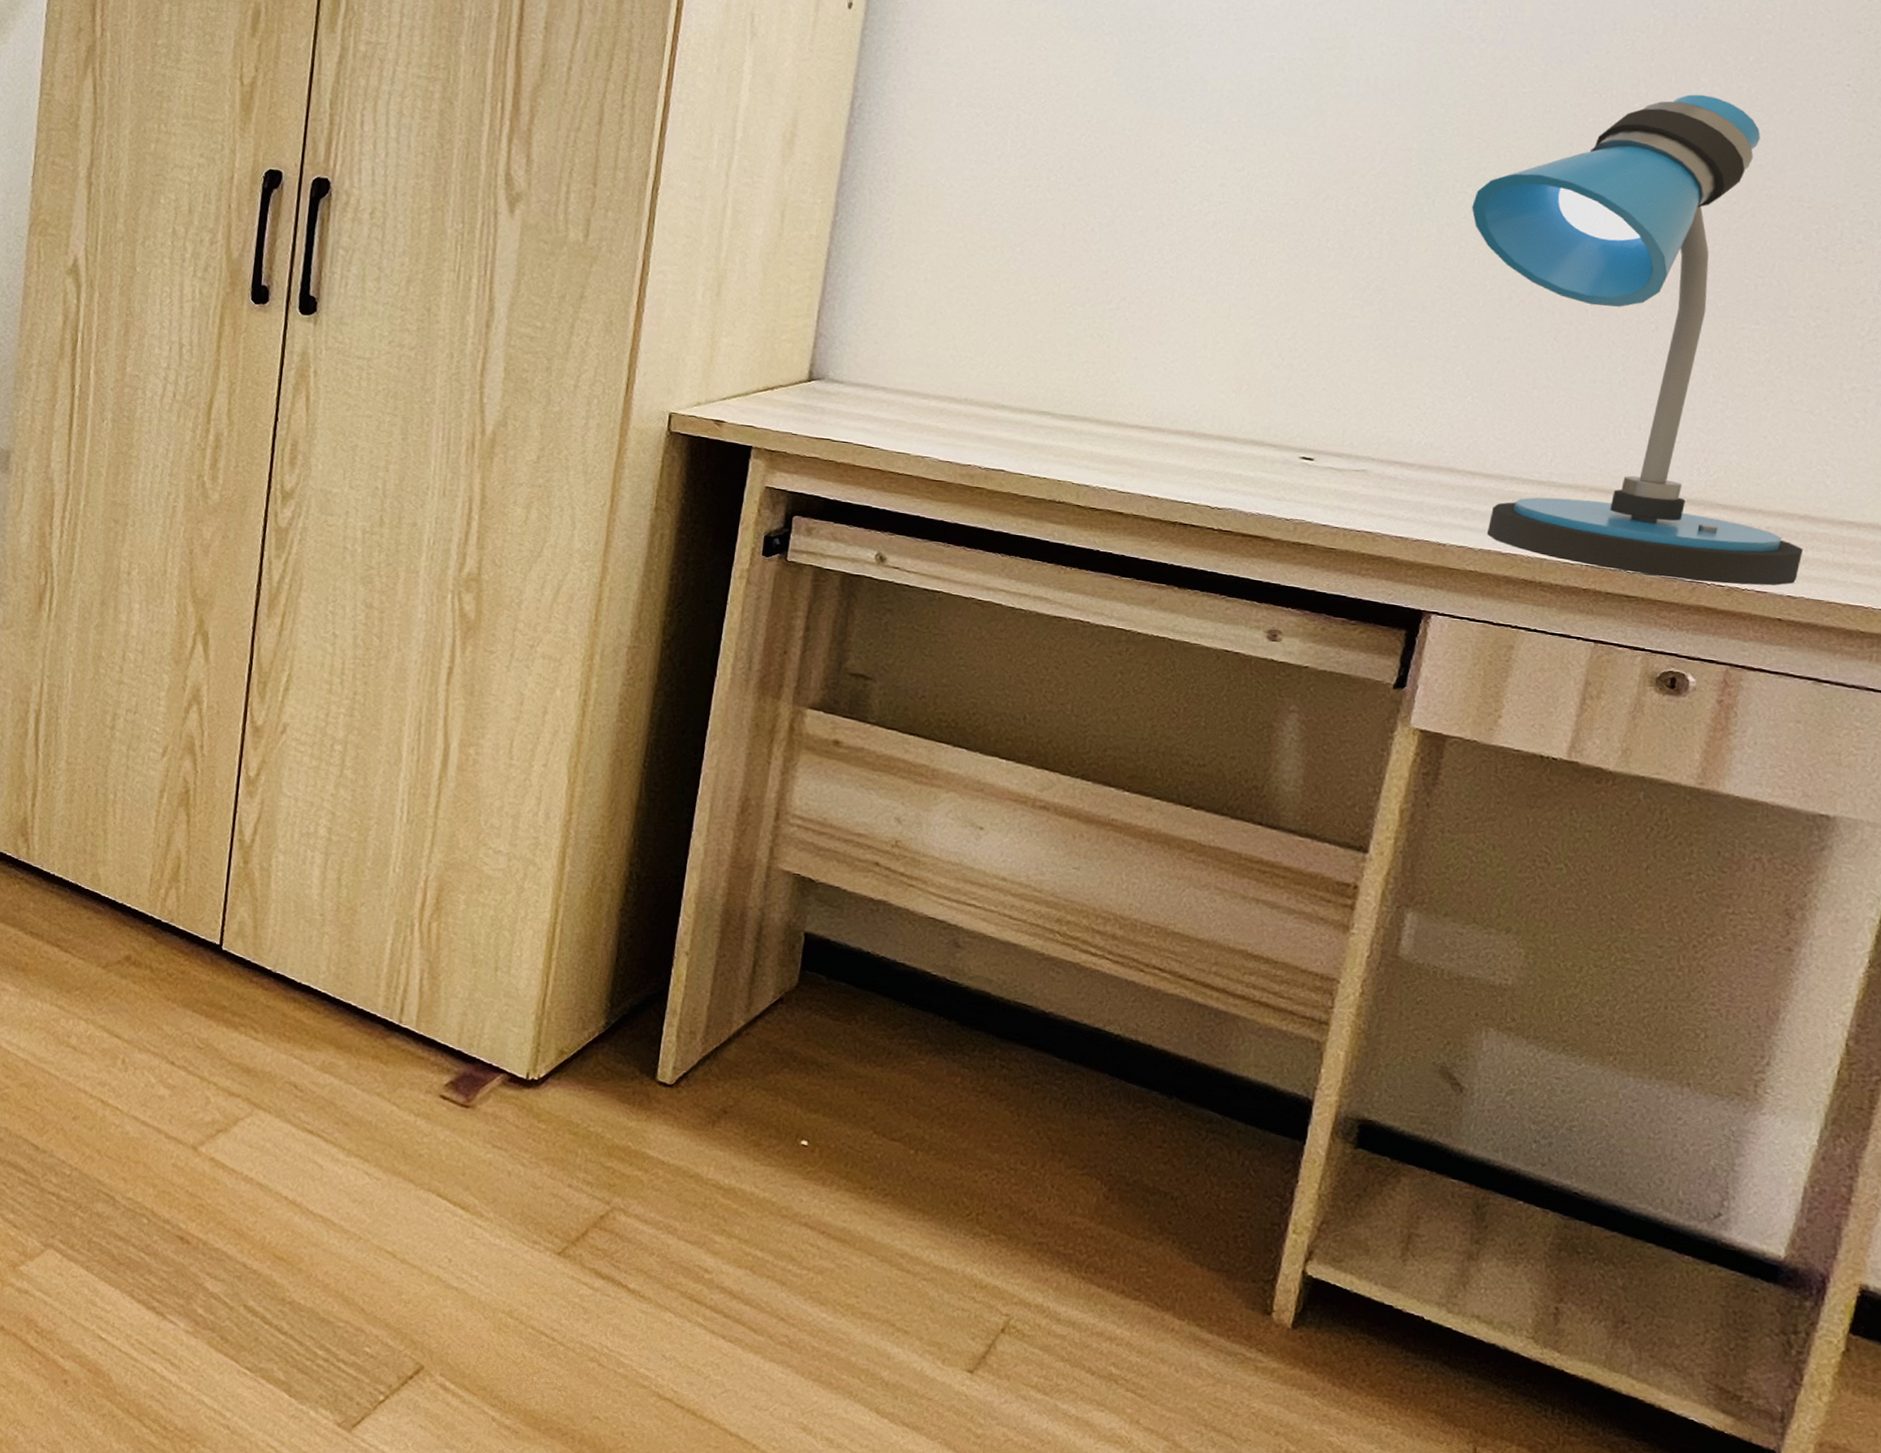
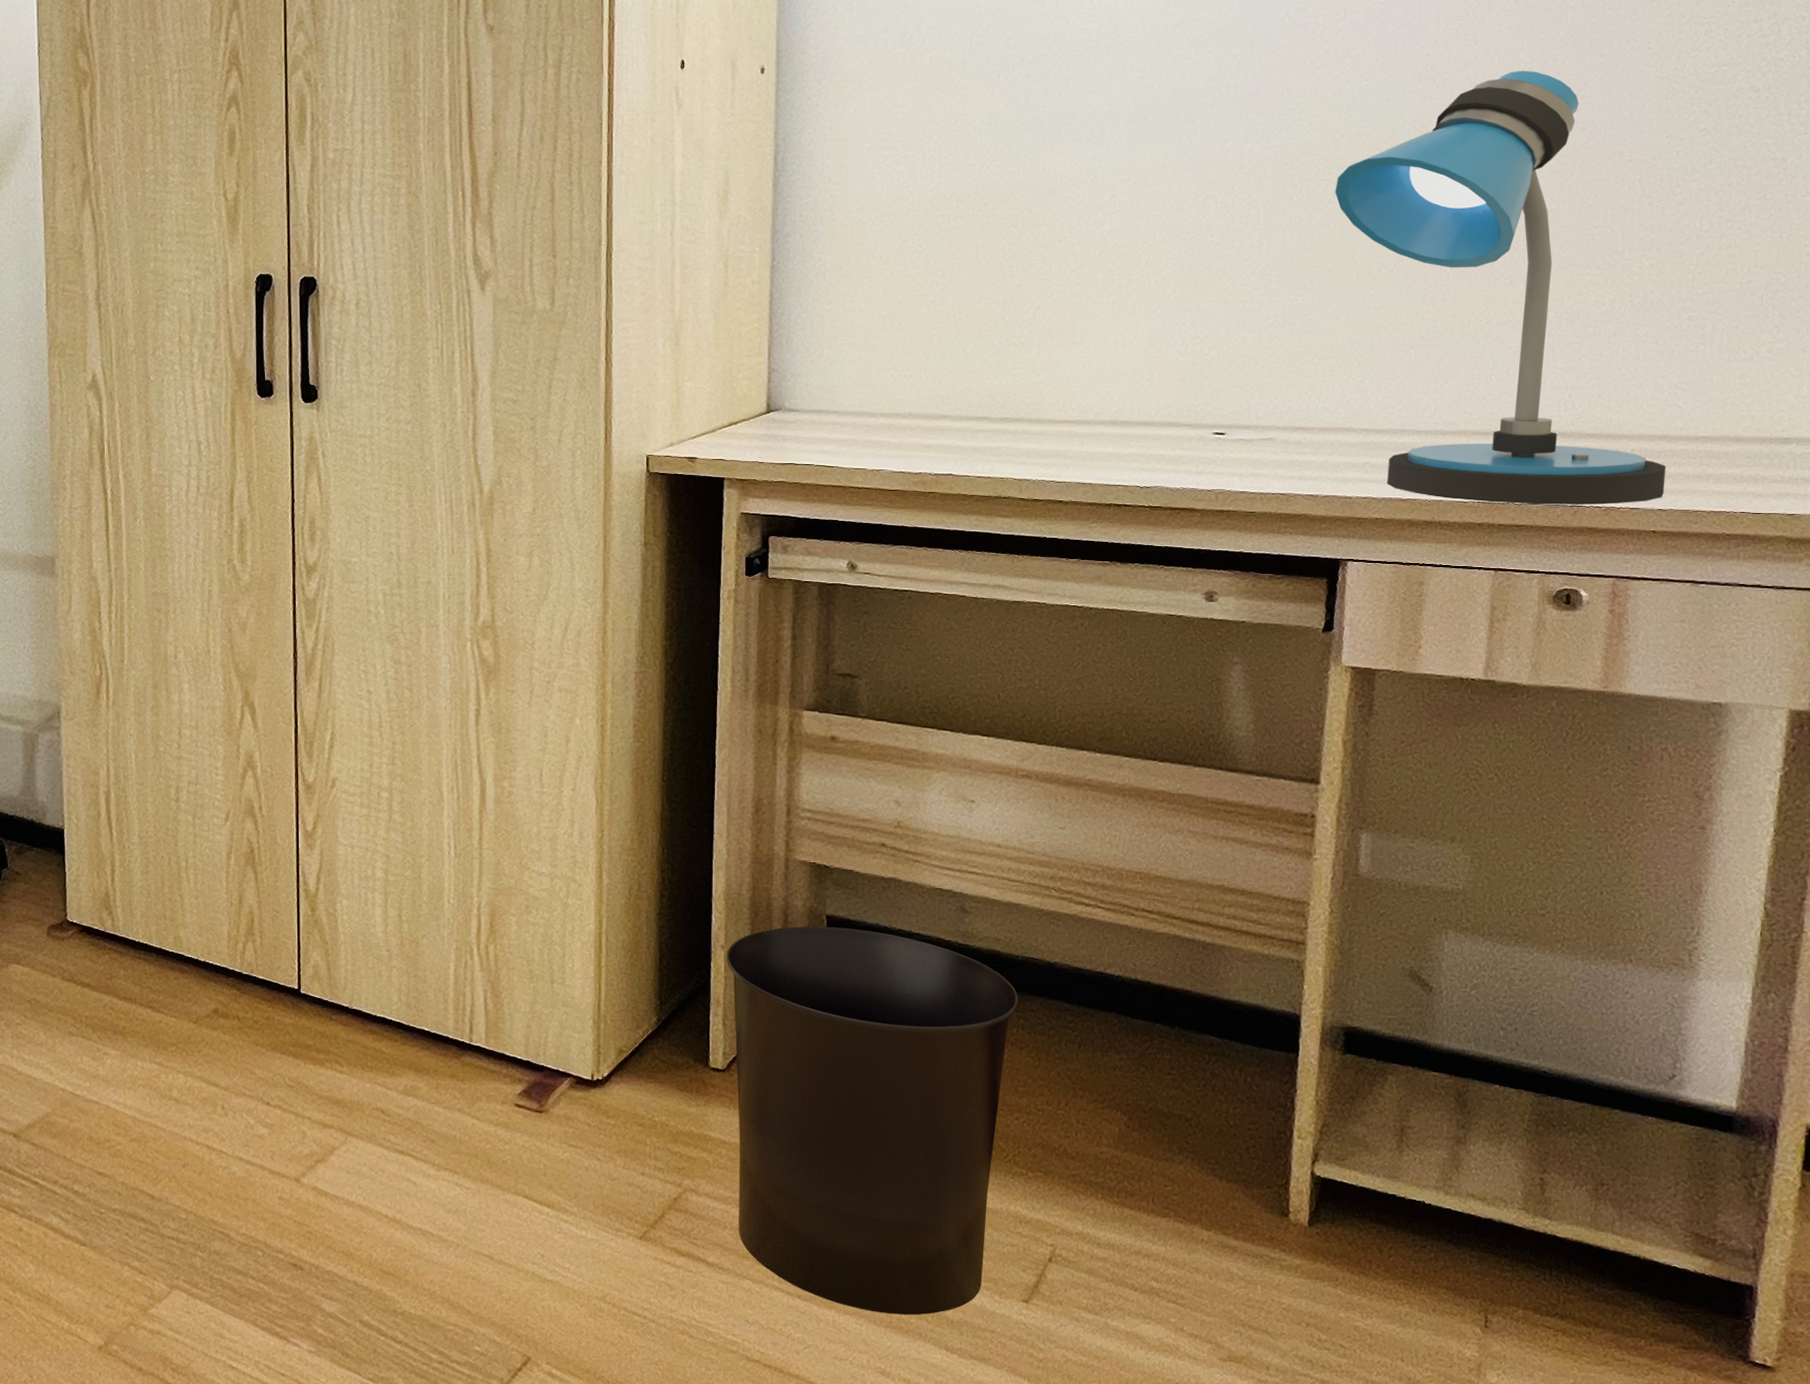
waste bin: none [666,939,1004,1373] -> present [727,926,1018,1314]

